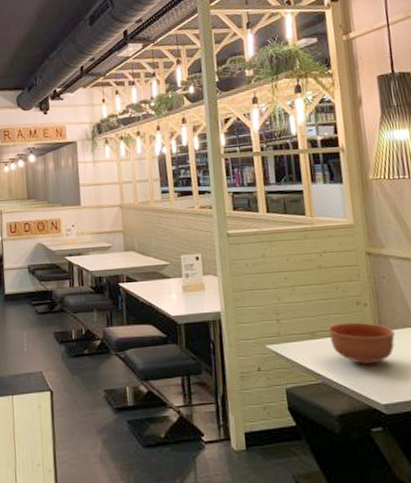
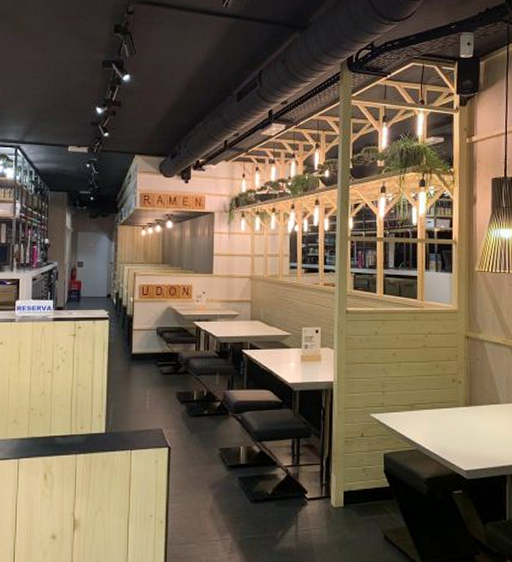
bowl: present [328,322,395,364] -> none [426,397,481,435]

